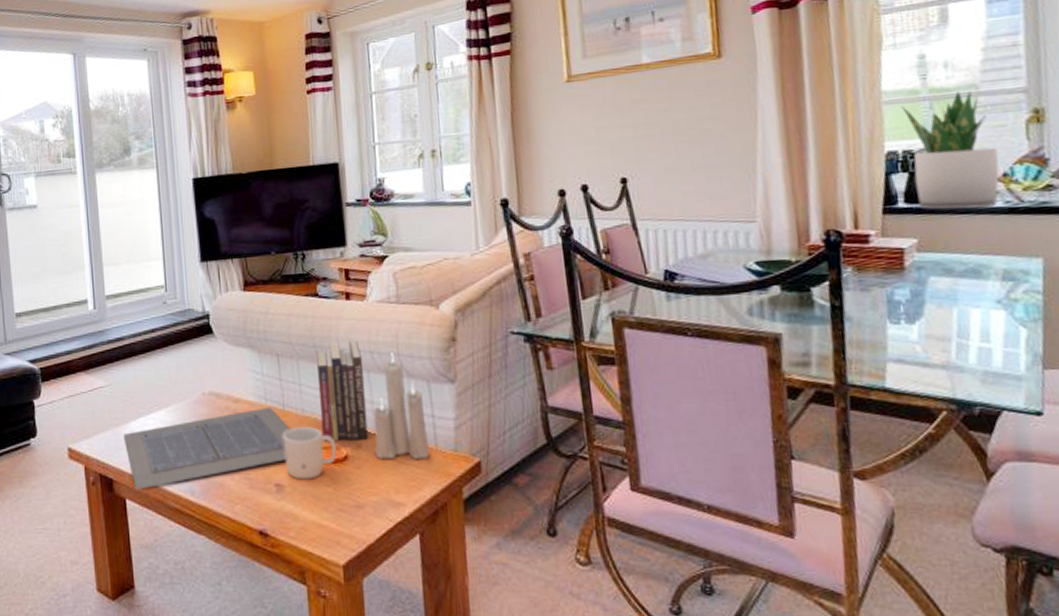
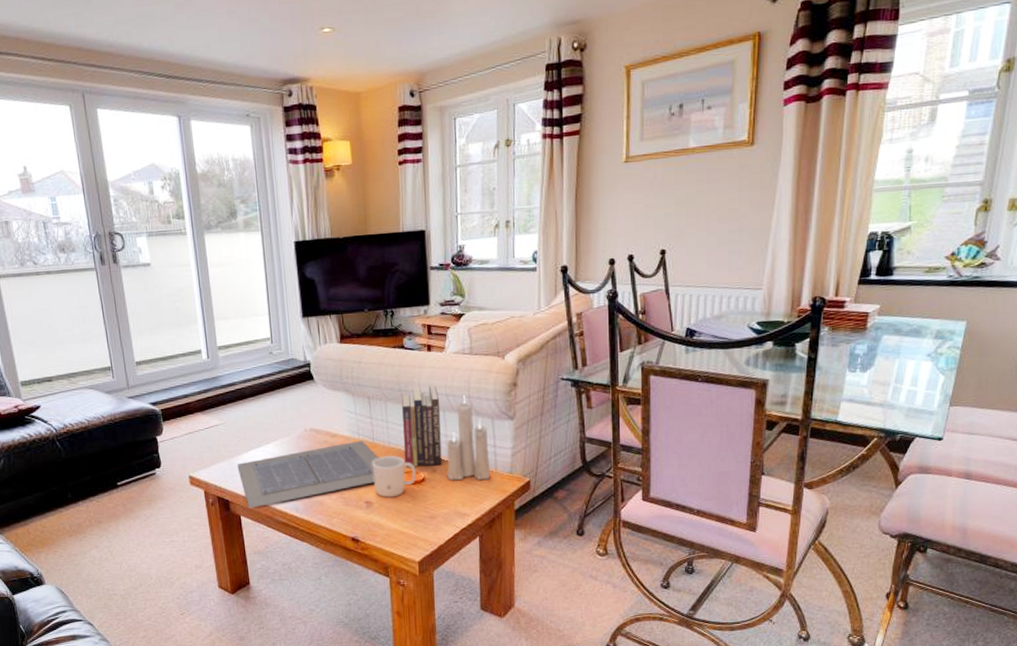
planter: present [901,91,1000,210] -> none [886,183,952,282]

